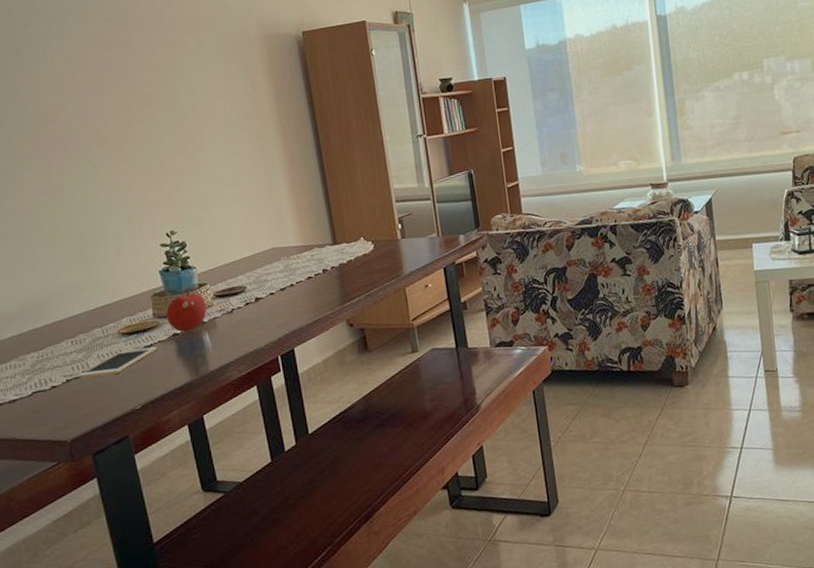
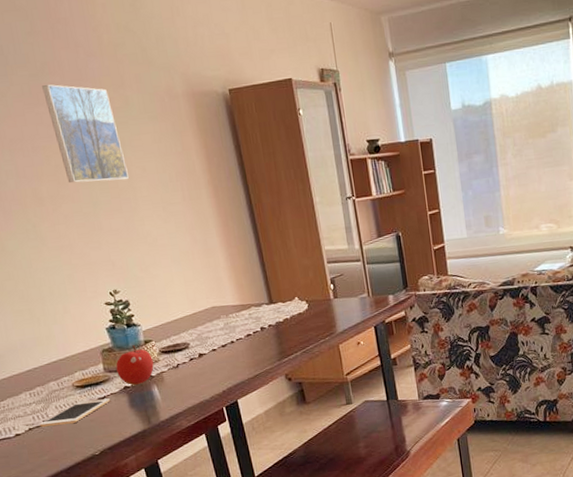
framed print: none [117,28,195,123] -> present [42,84,129,183]

